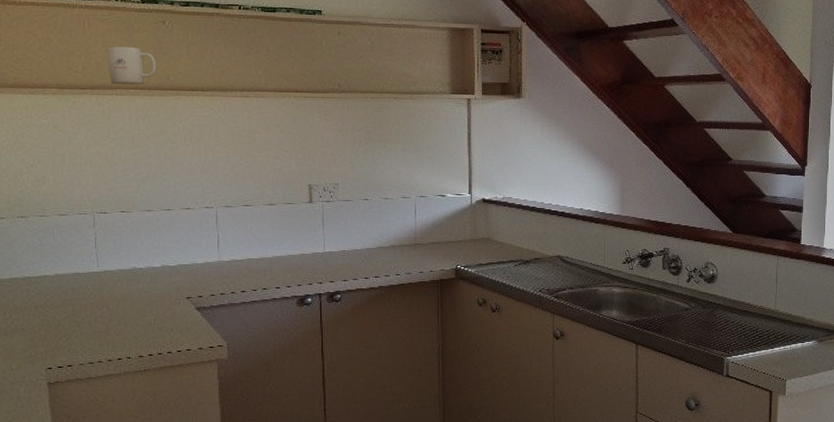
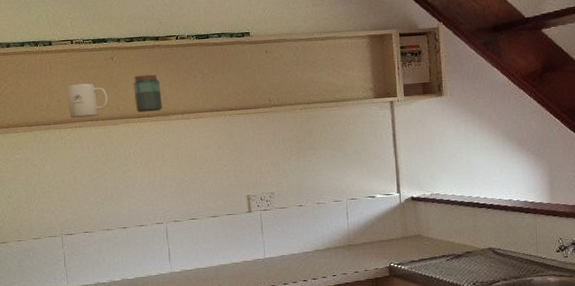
peanut butter: none [186,44,219,86] -> present [133,74,162,113]

